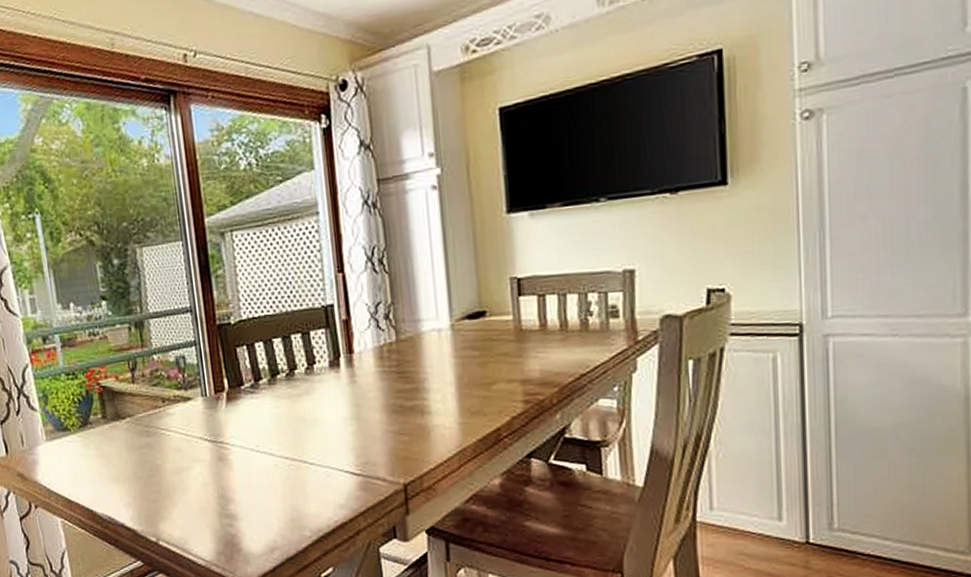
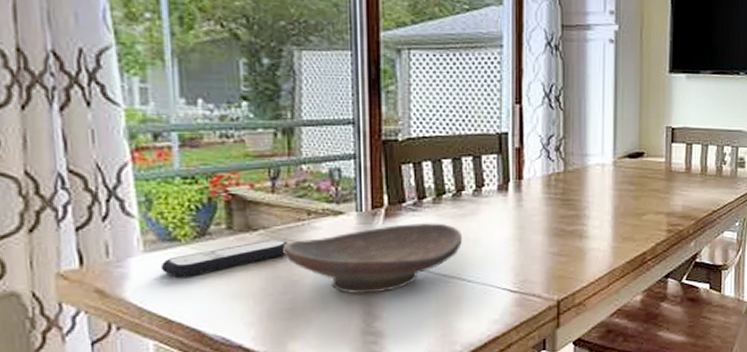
remote control: none [59,426,150,463] -> present [160,239,288,278]
decorative bowl: none [146,404,300,477] -> present [283,222,462,294]

